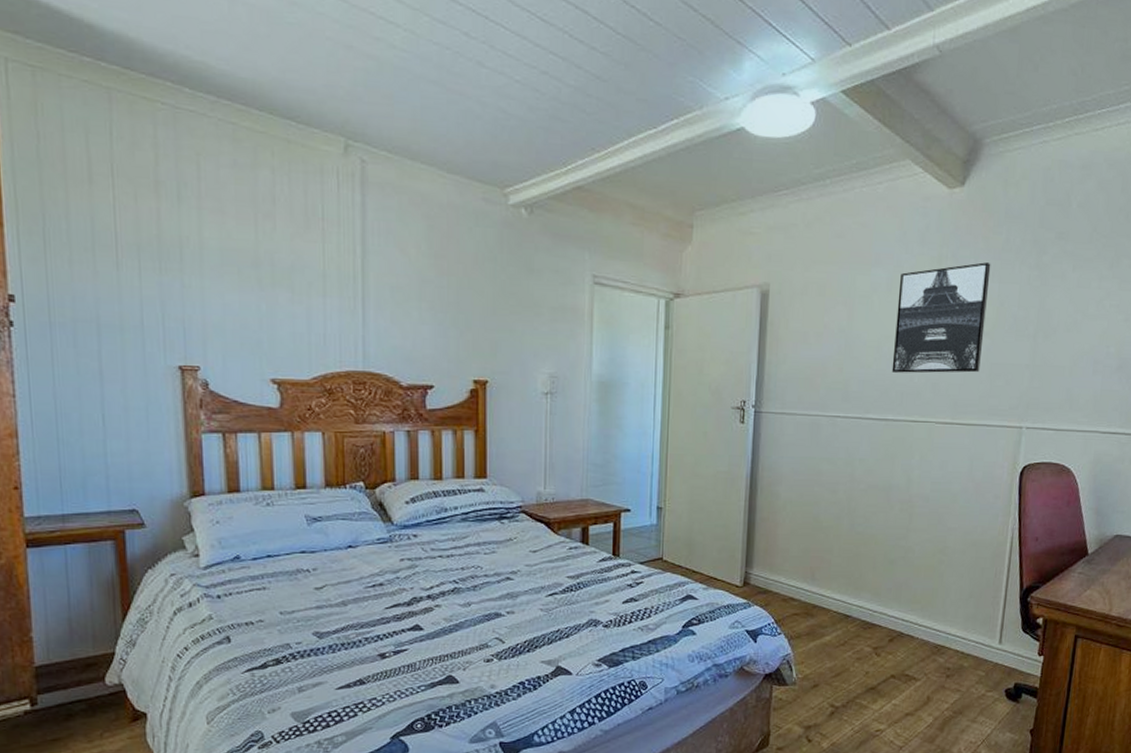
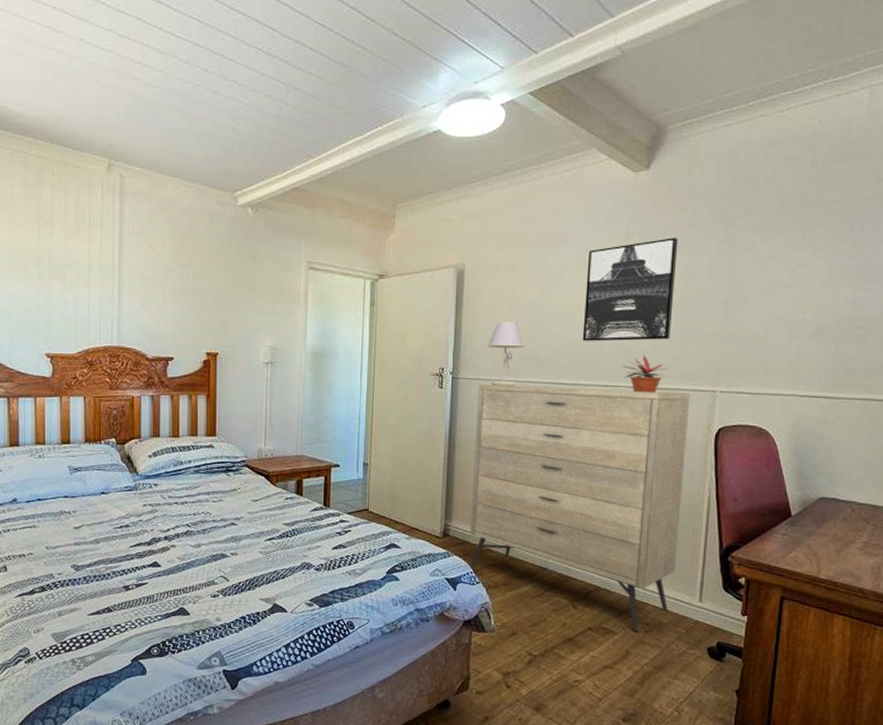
dresser: none [771,418,998,676] -> present [470,383,691,631]
table lamp: none [792,350,832,422] -> present [487,322,525,387]
potted plant: none [930,387,977,429] -> present [621,354,668,393]

